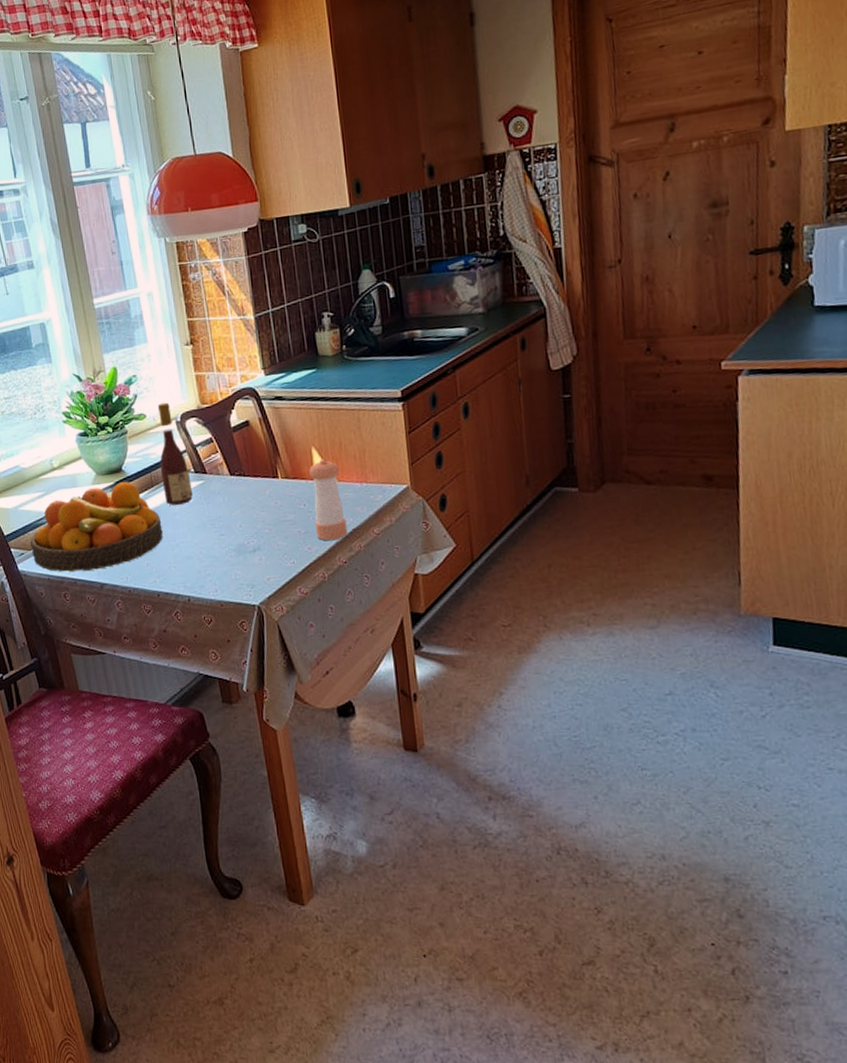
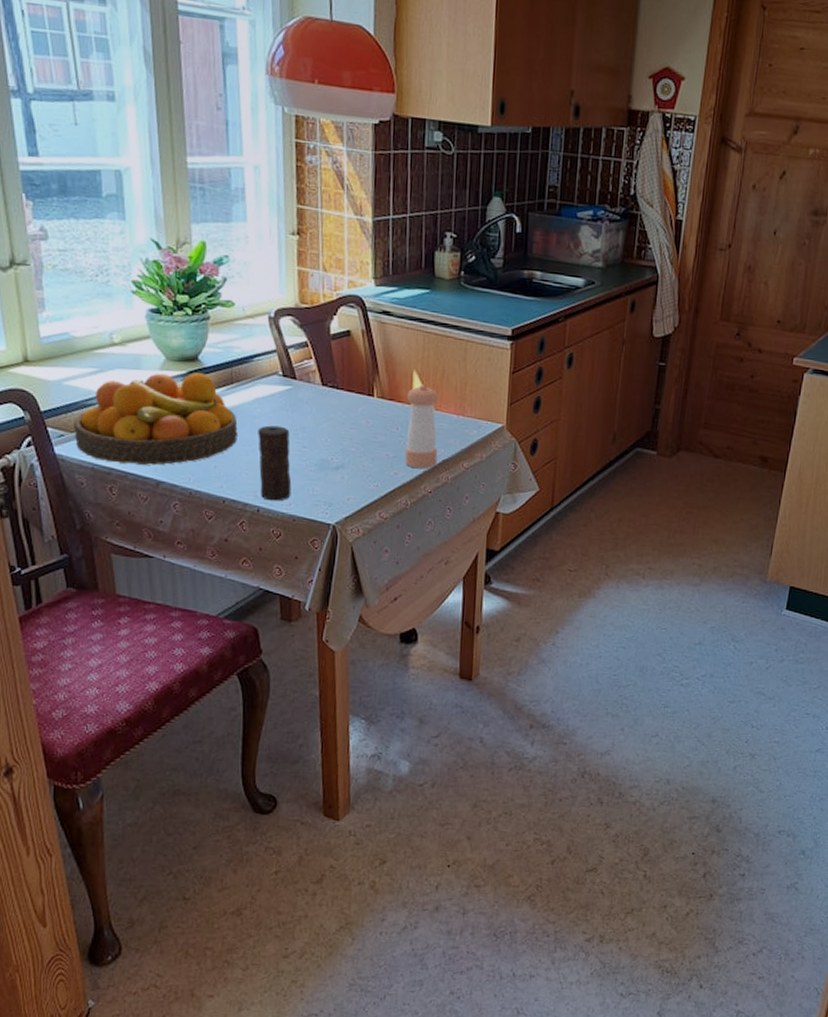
wine bottle: present [157,402,193,505] -> none [243,293,278,408]
candle: none [179,518,216,590] -> present [258,425,292,501]

